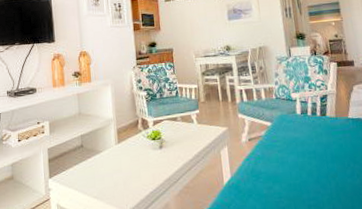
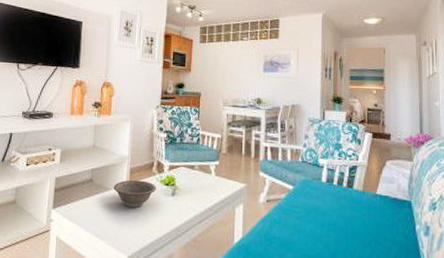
decorative bowl: none [103,138,144,166] -> present [113,179,156,208]

